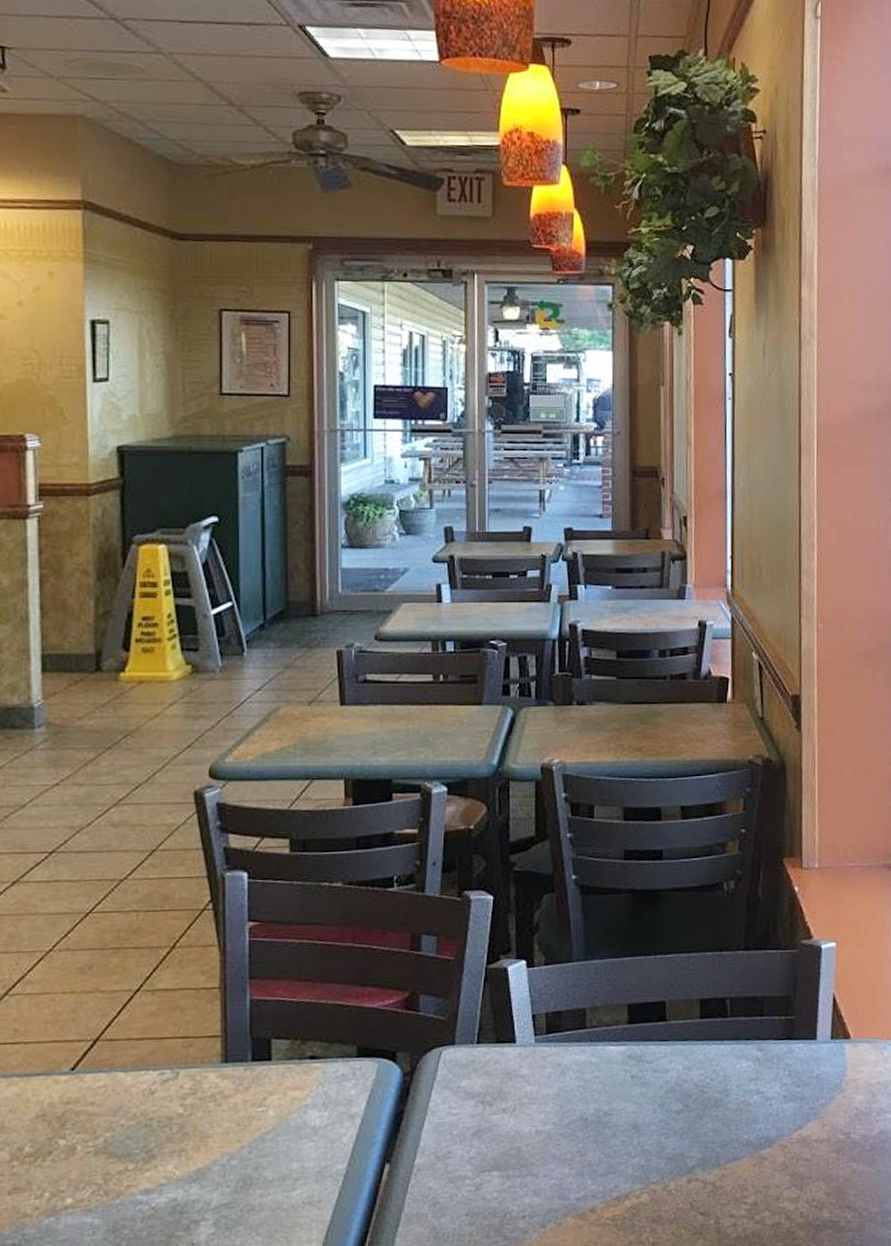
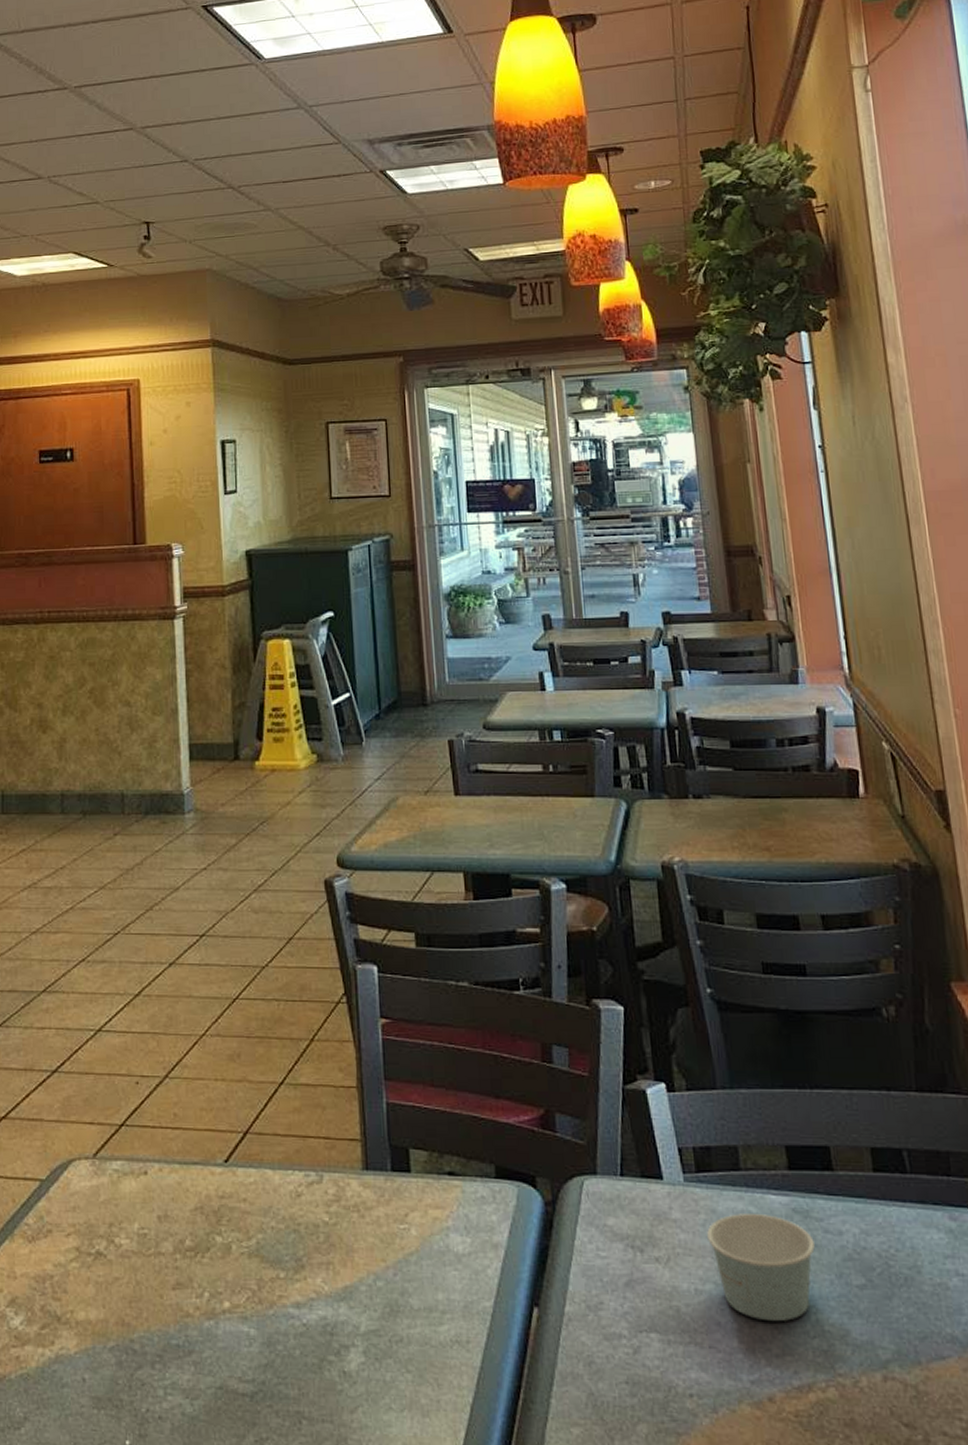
paper cup: none [551,1062,643,1149] -> present [707,1214,815,1322]

